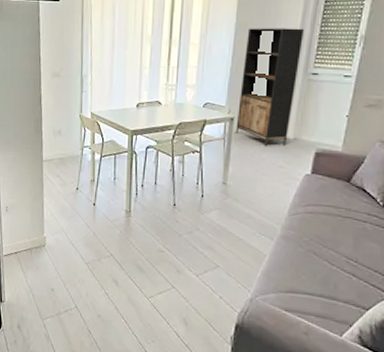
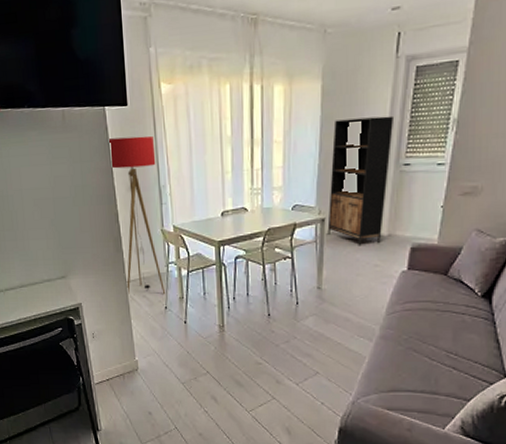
floor lamp: none [40,29,81,175] -> present [109,136,166,294]

